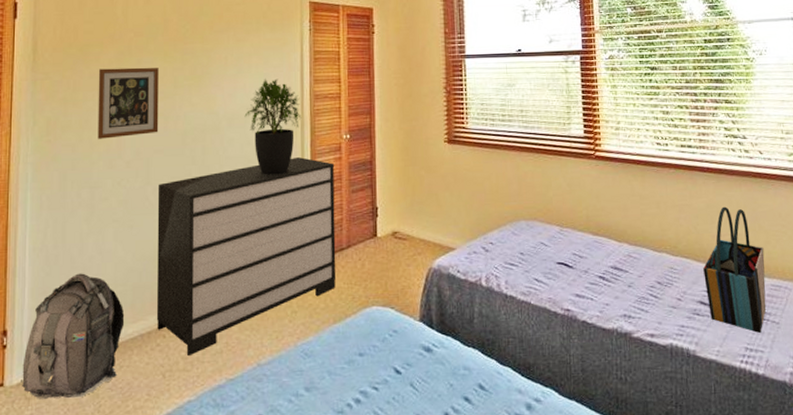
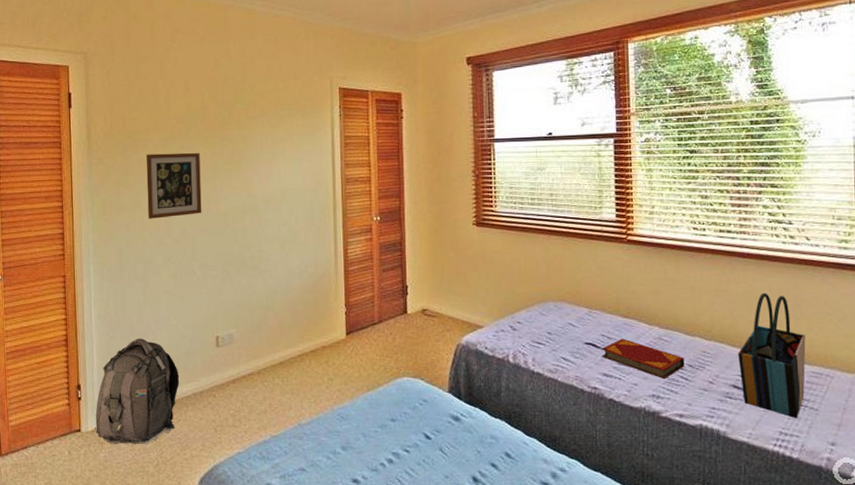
dresser: present [156,157,336,357] -> none [203,238,369,415]
potted plant: present [244,78,302,175] -> none [280,163,334,254]
hardback book: none [573,257,654,298] -> present [601,338,685,380]

